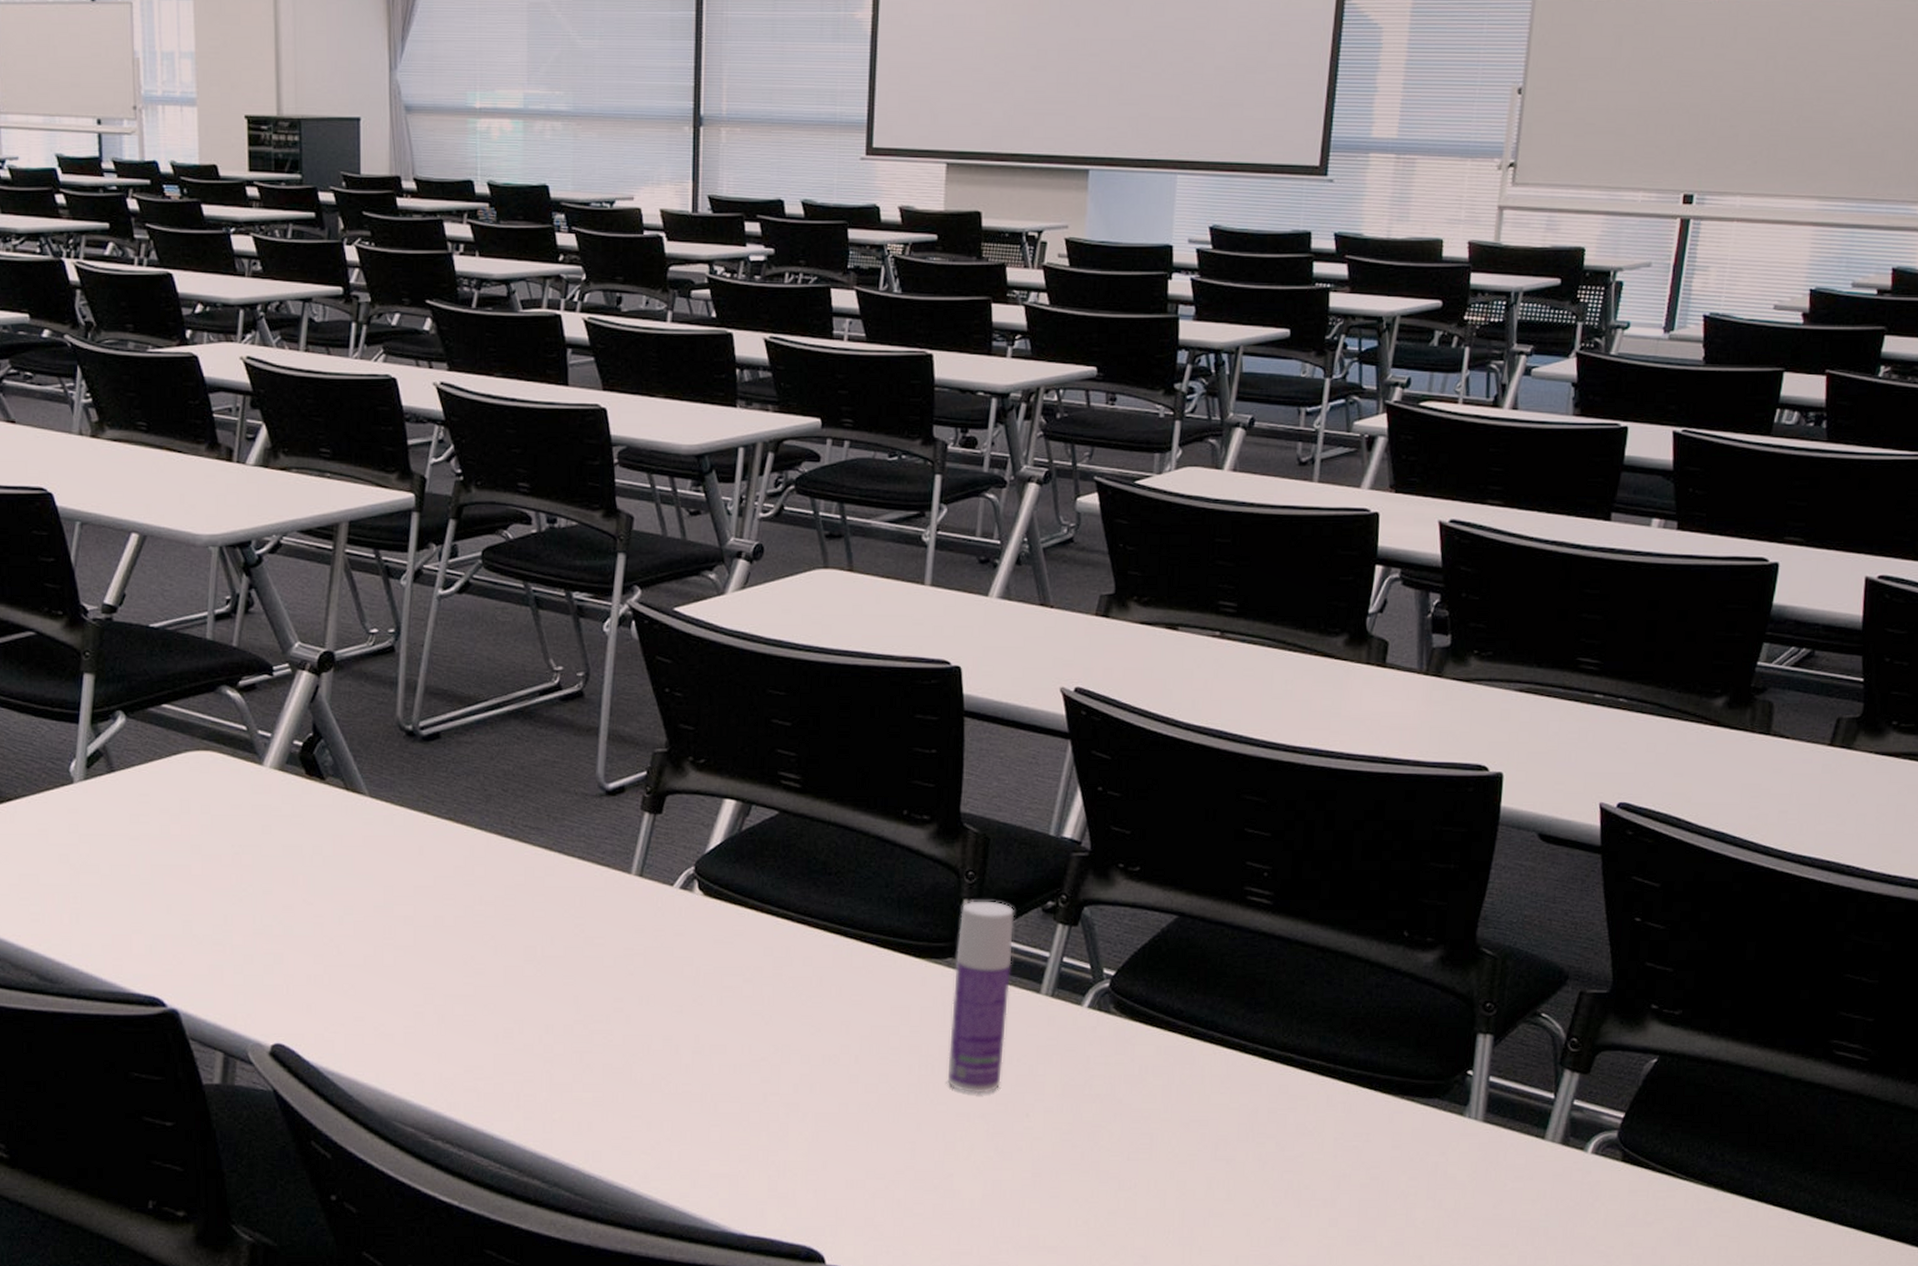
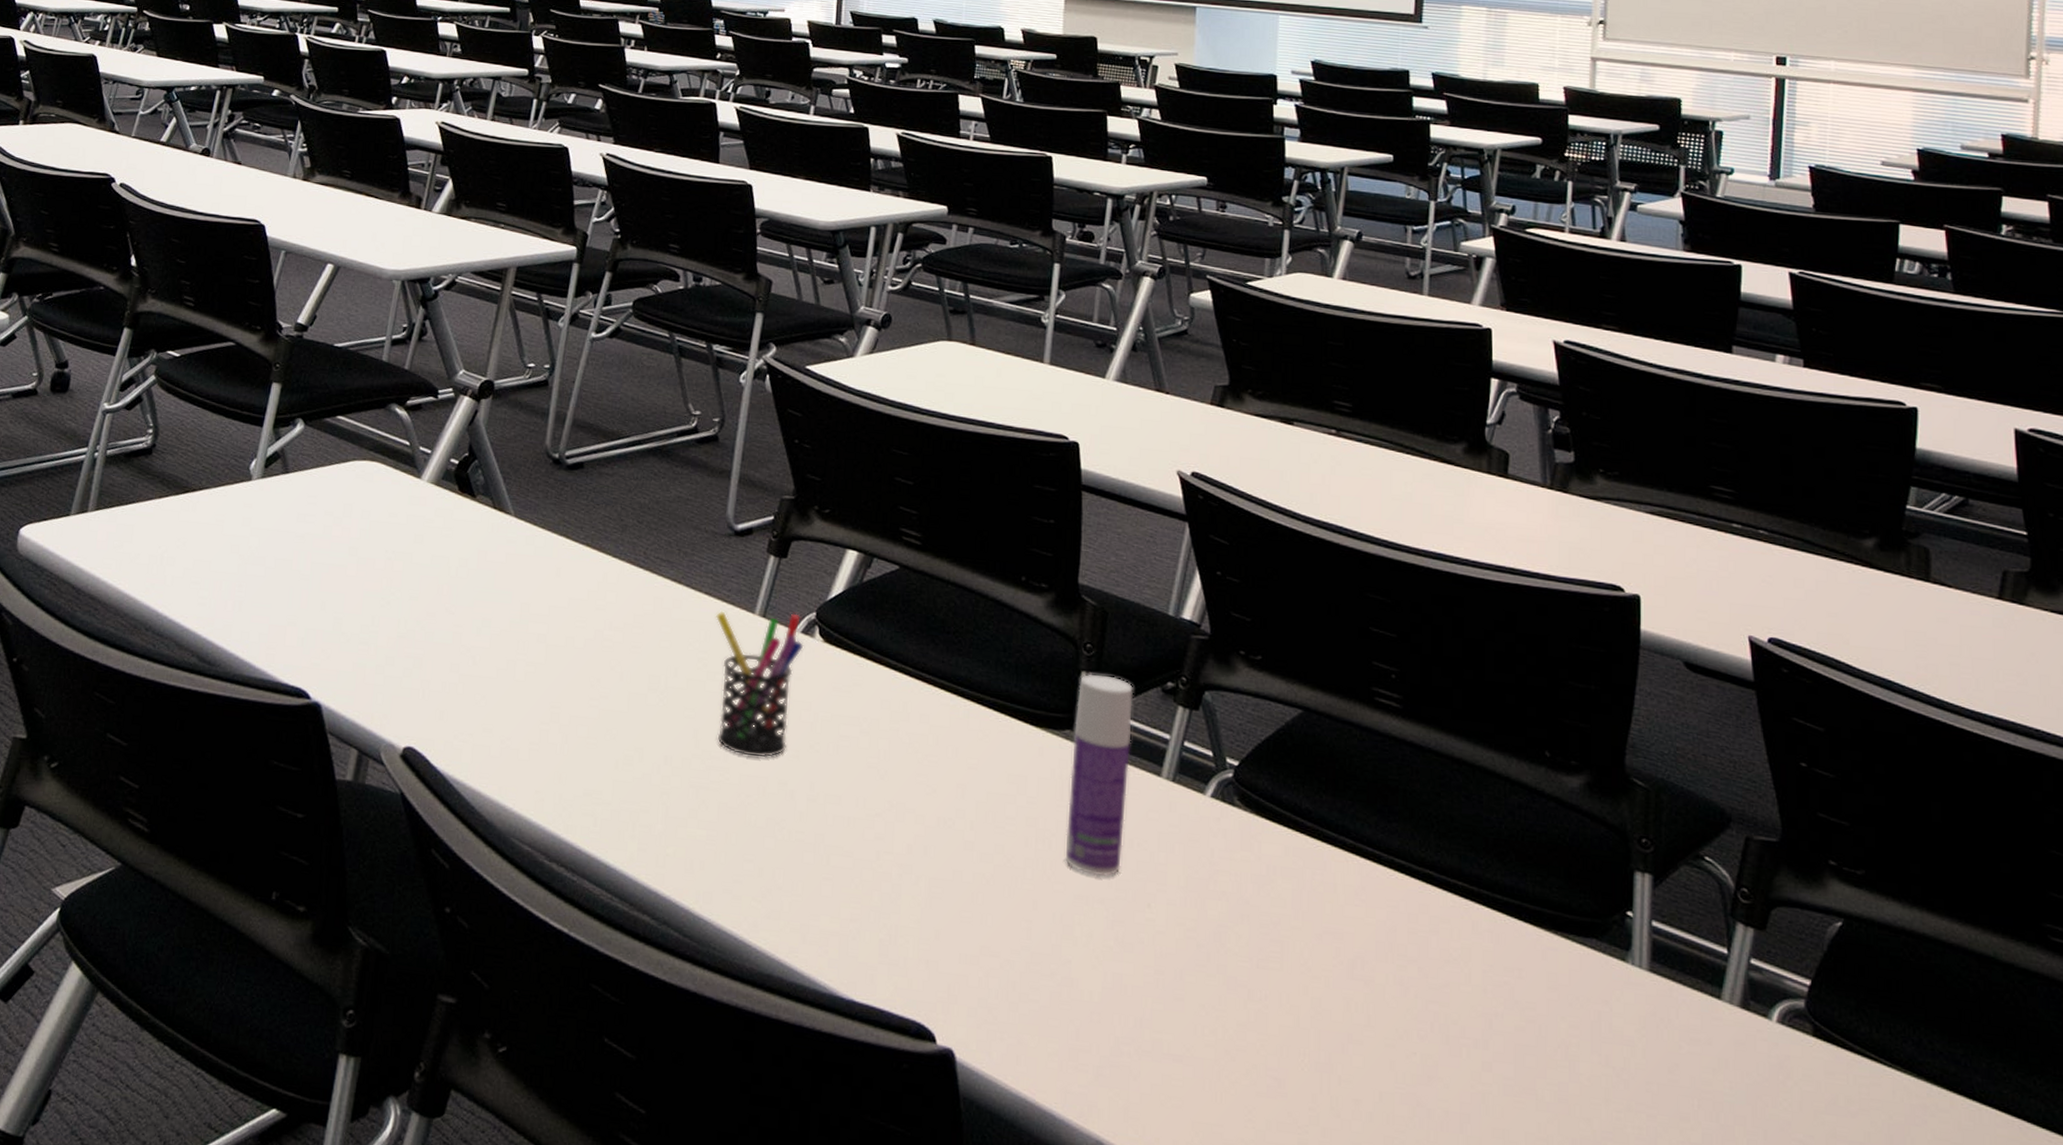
pen holder: none [590,869,683,1016] -> present [715,611,804,758]

